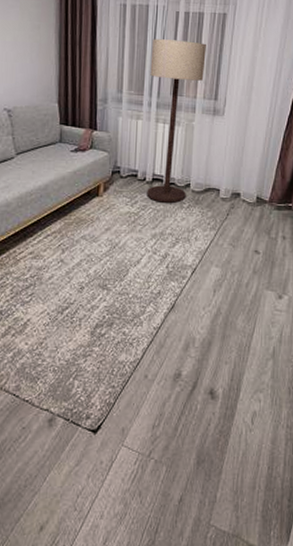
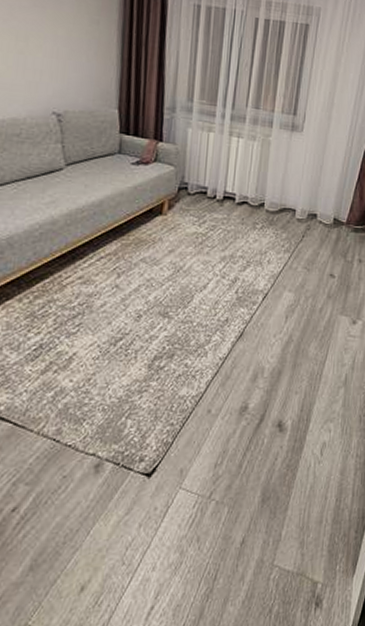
floor lamp: present [147,39,206,203] -> none [216,45,287,223]

